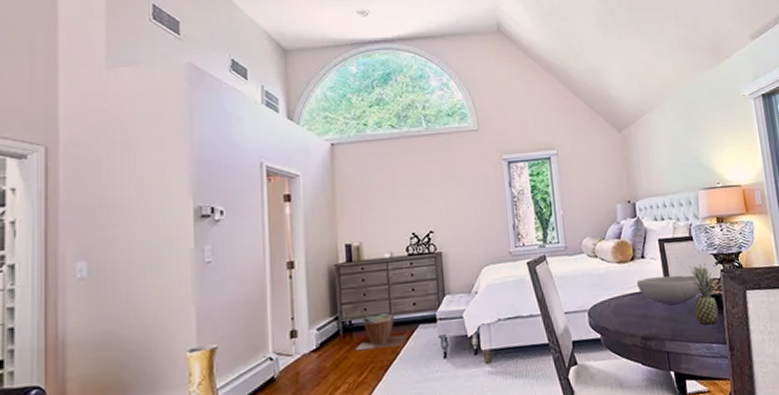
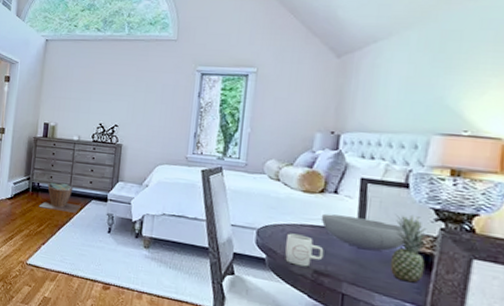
mug: none [613,305,646,337] -> present [284,233,324,267]

